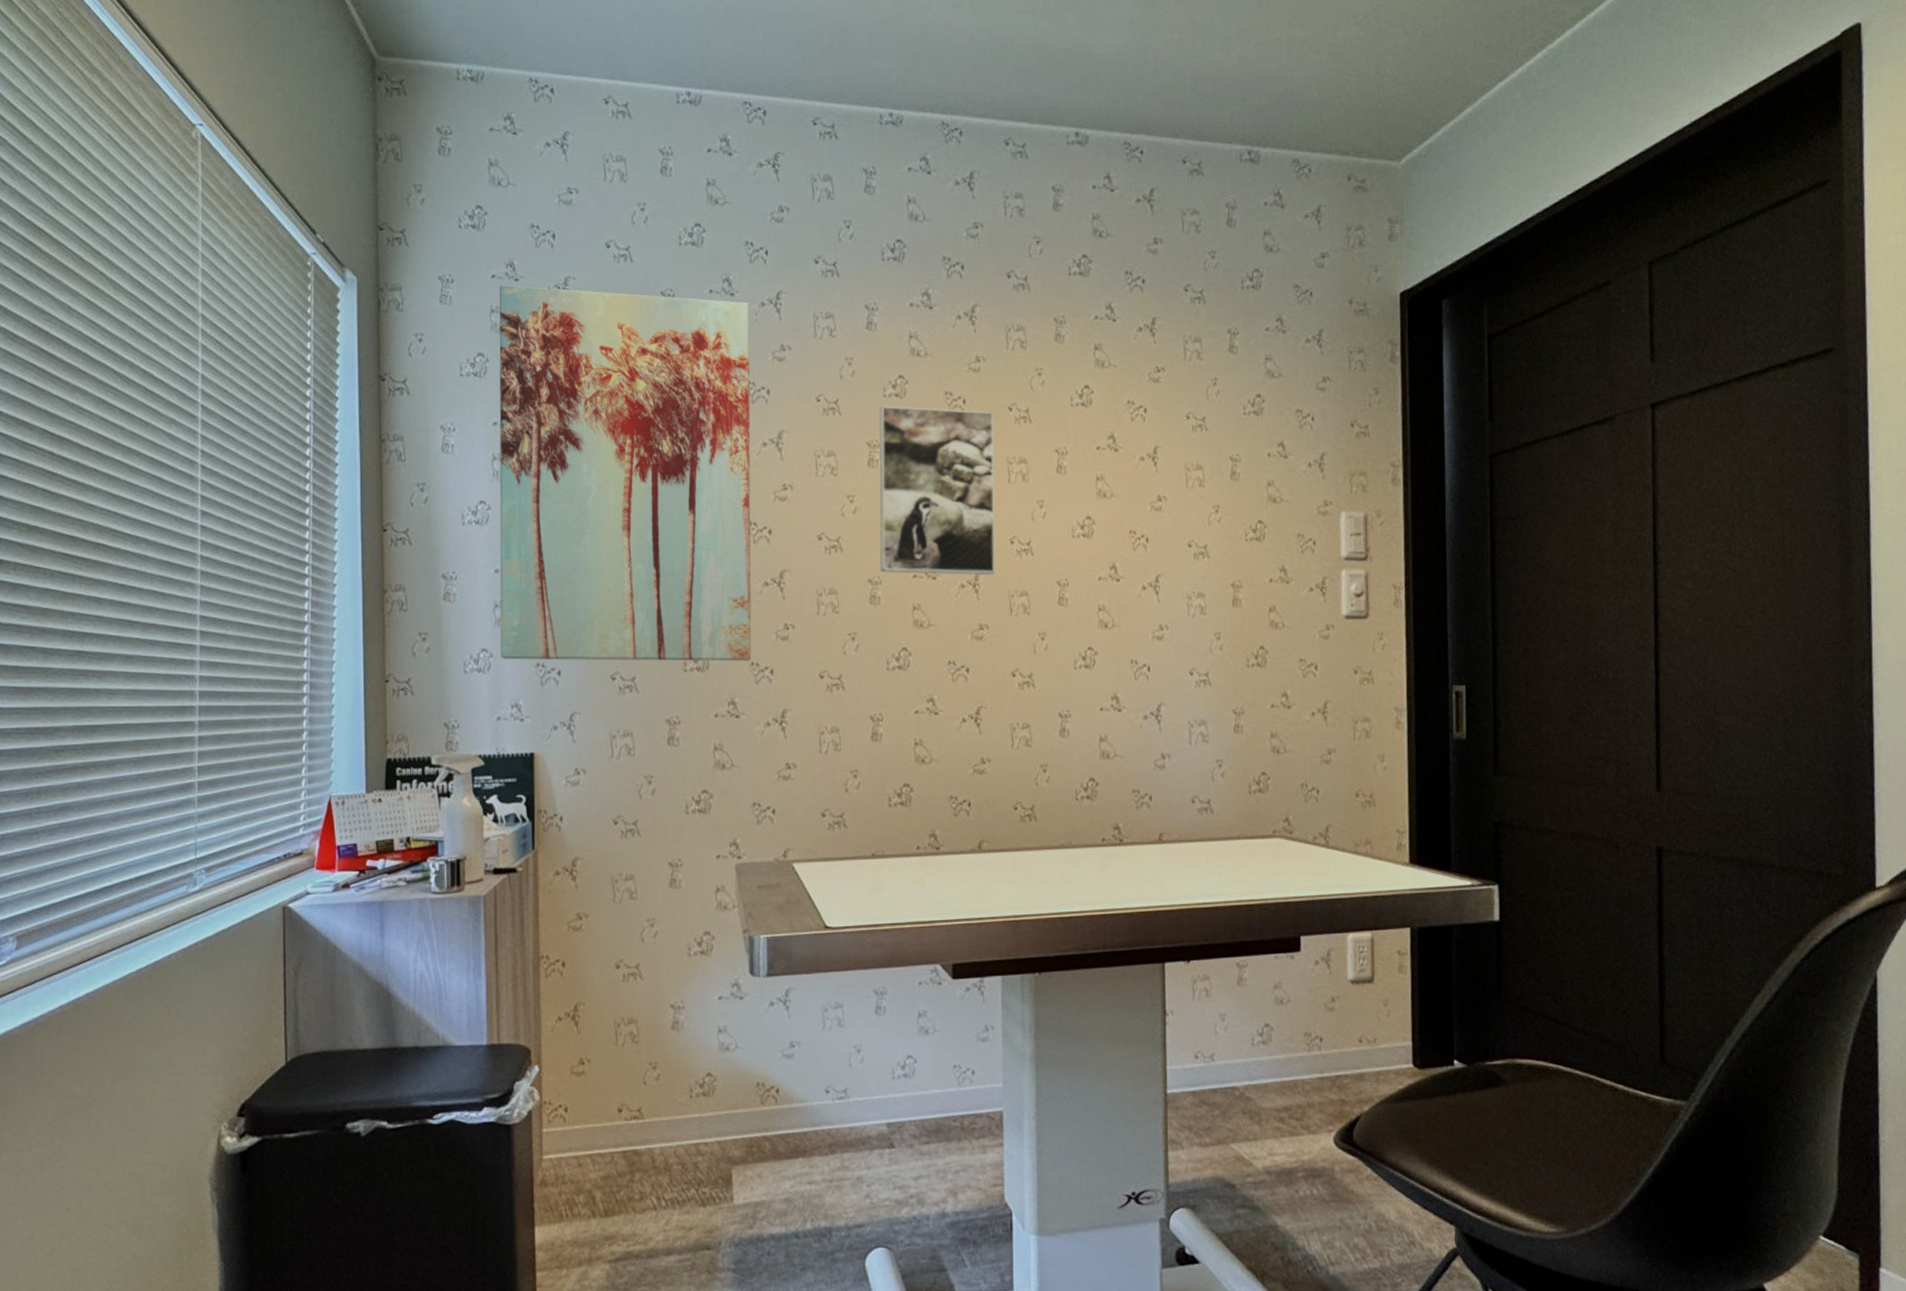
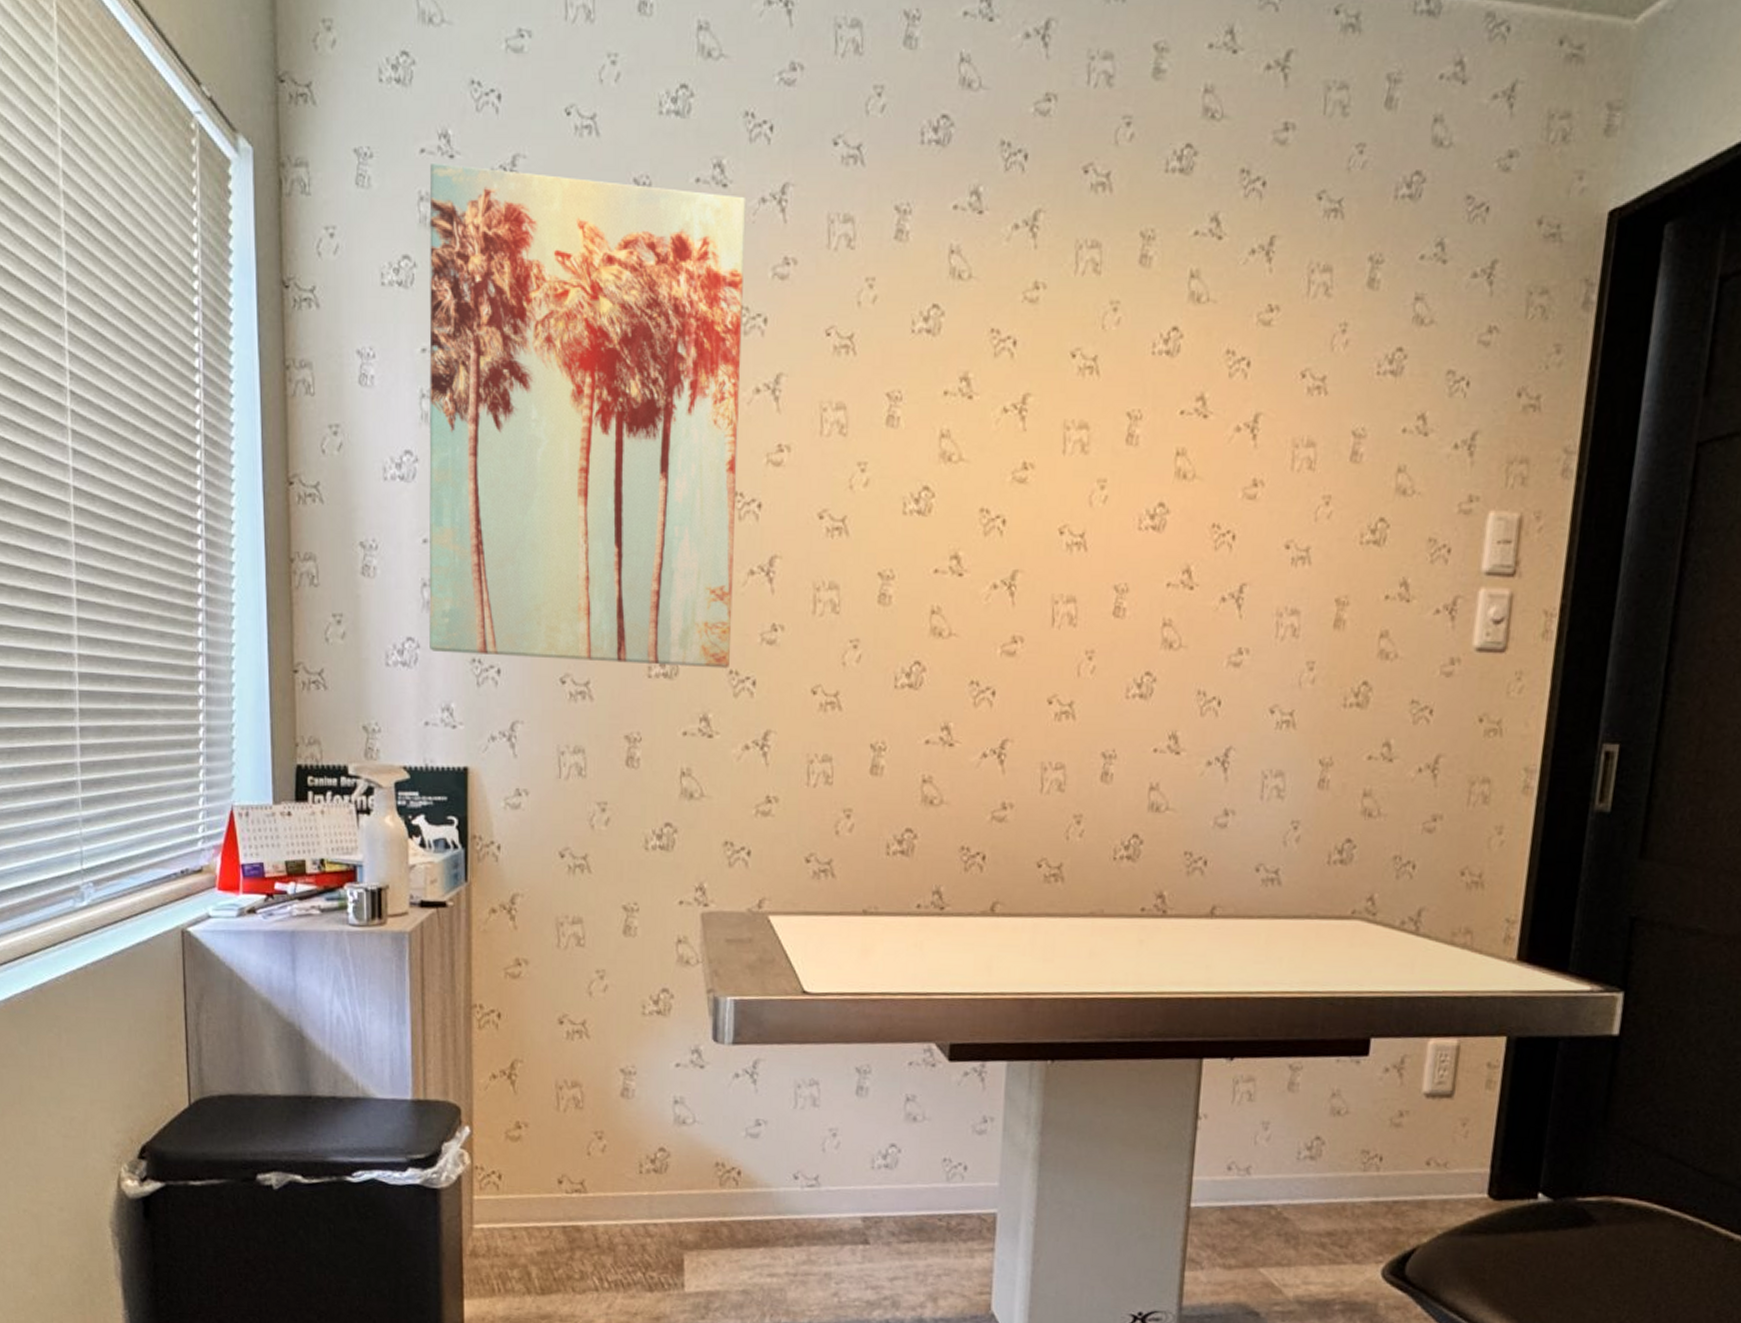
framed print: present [878,406,996,576] -> none [893,345,1052,575]

